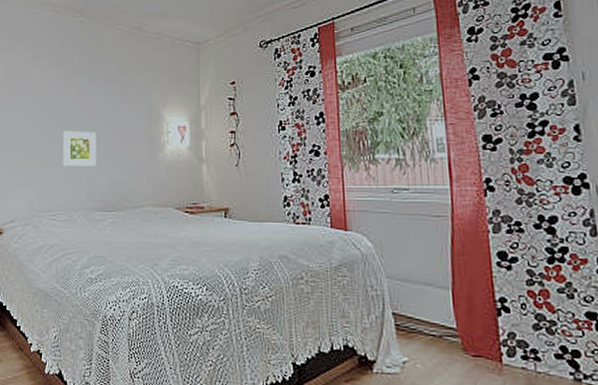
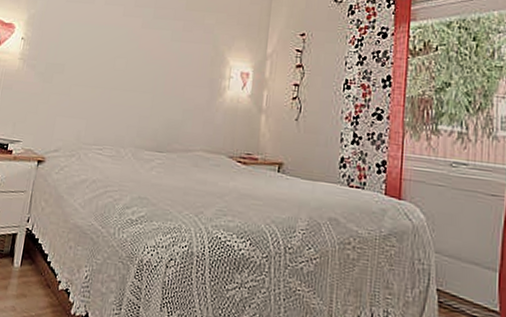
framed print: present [62,130,97,167] -> none [117,63,156,104]

